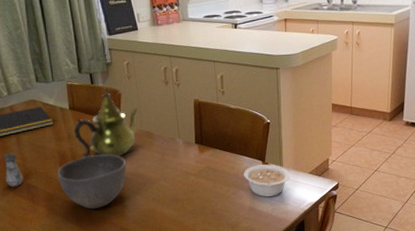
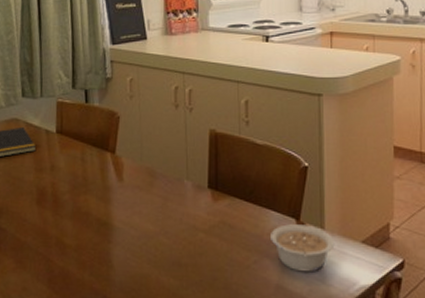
bowl: present [57,154,127,210] -> none [32,193,119,268]
teapot: present [73,86,139,158] -> none [58,106,139,198]

